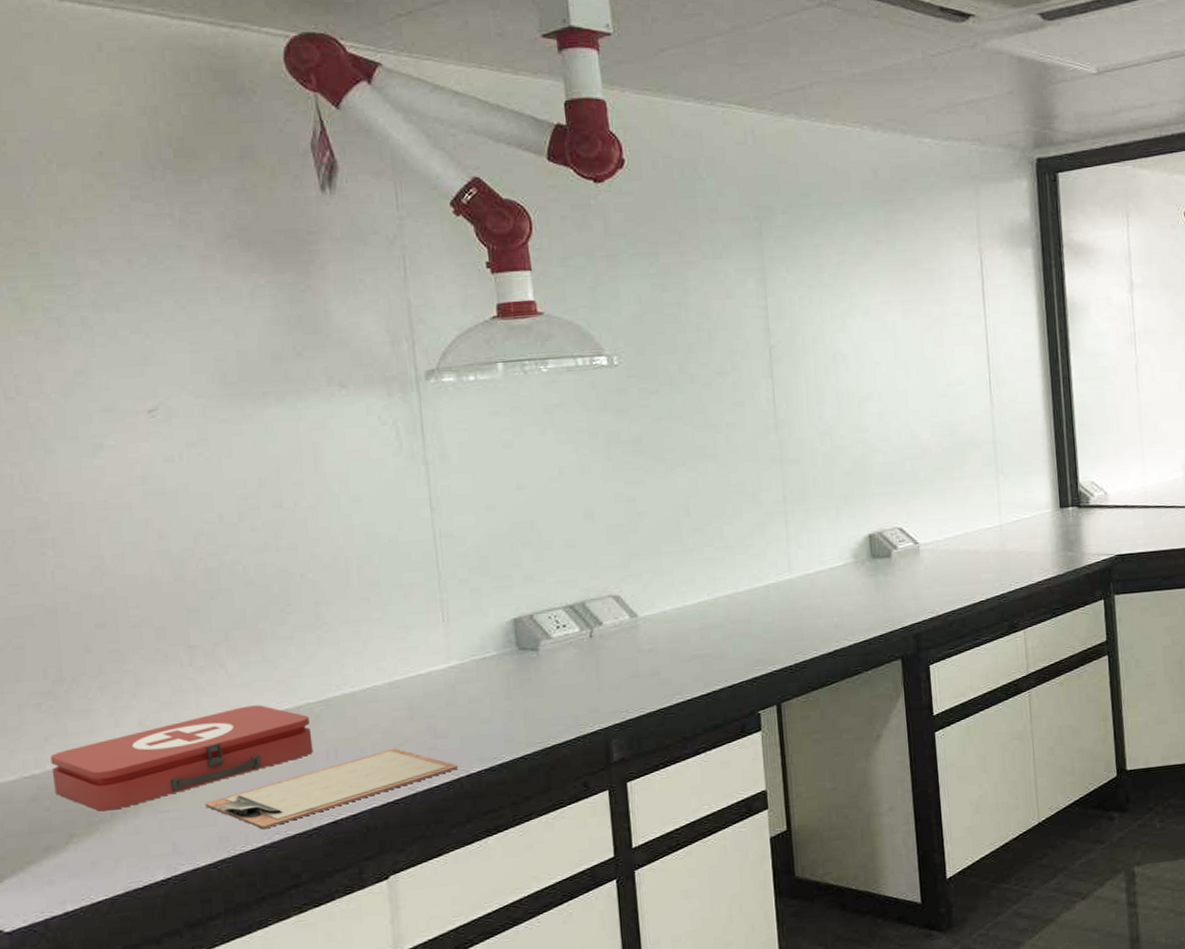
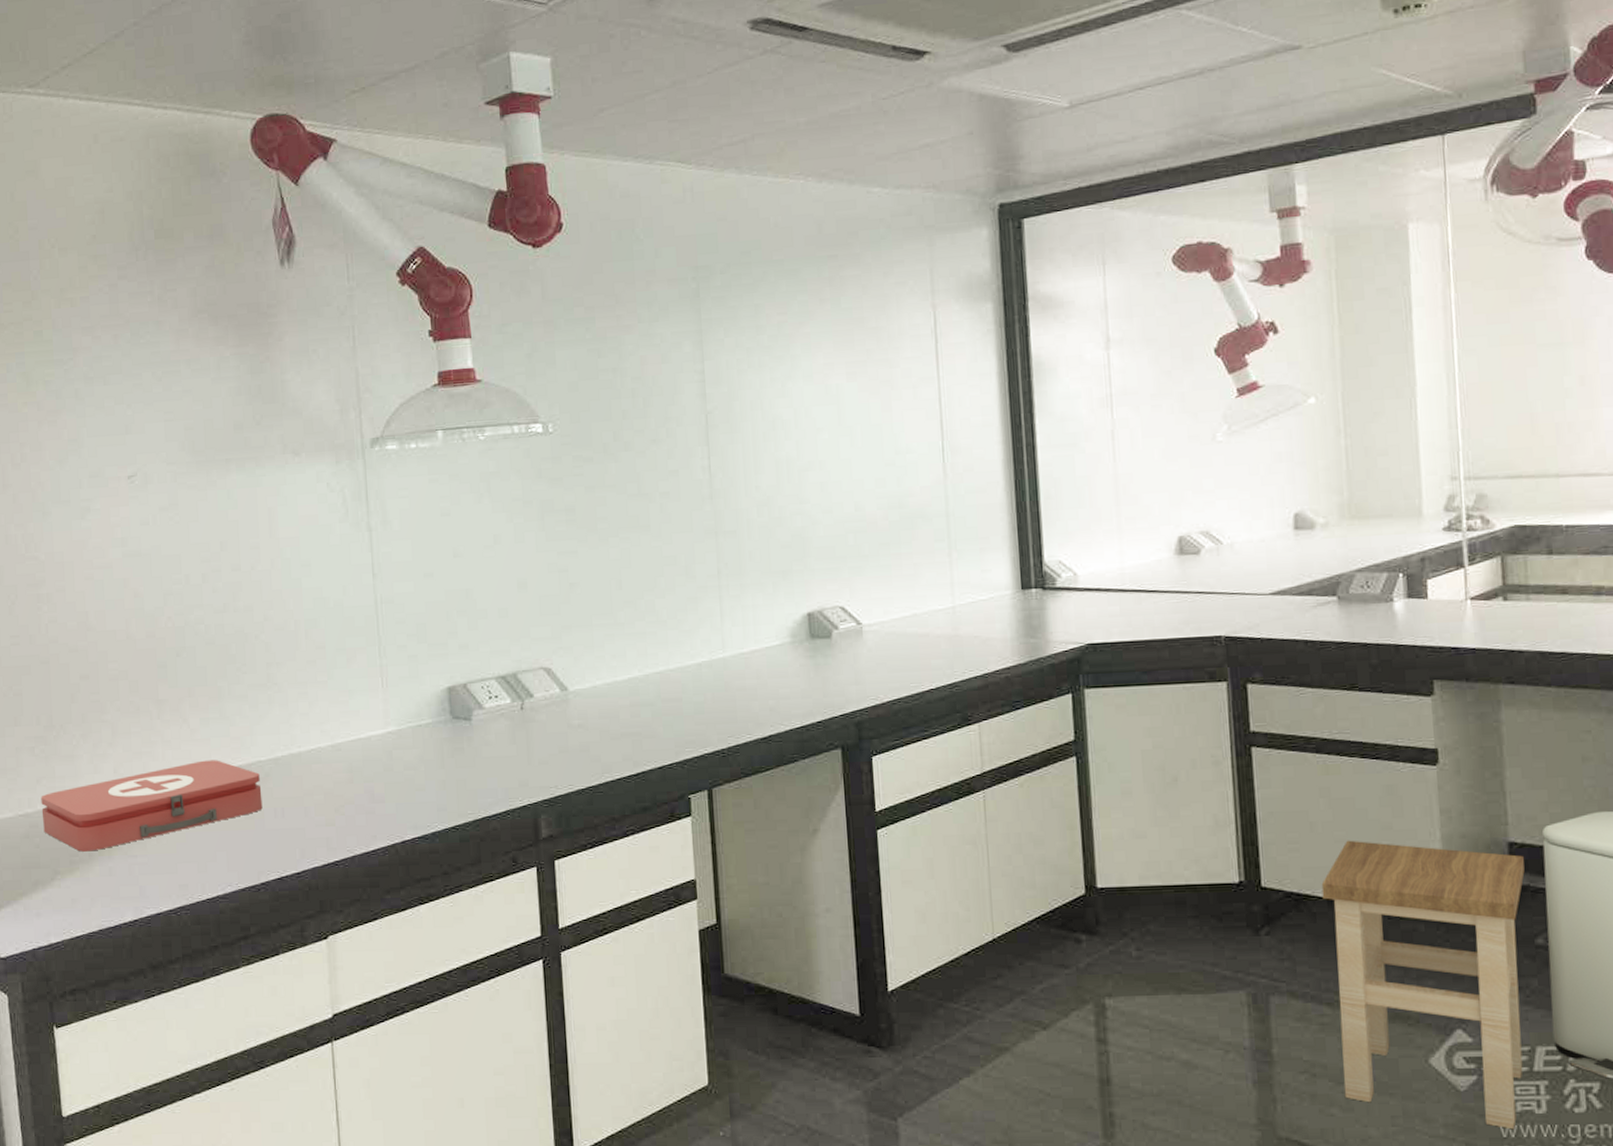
clipboard: present [205,749,458,829] -> none [168,810,393,880]

